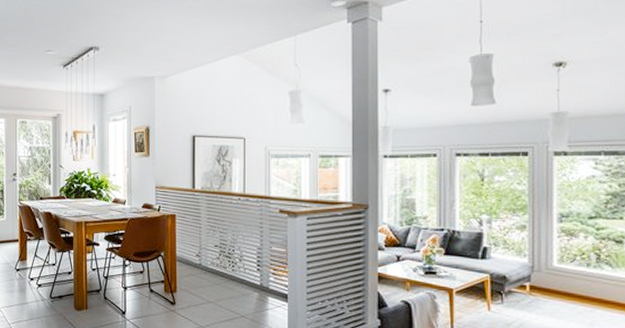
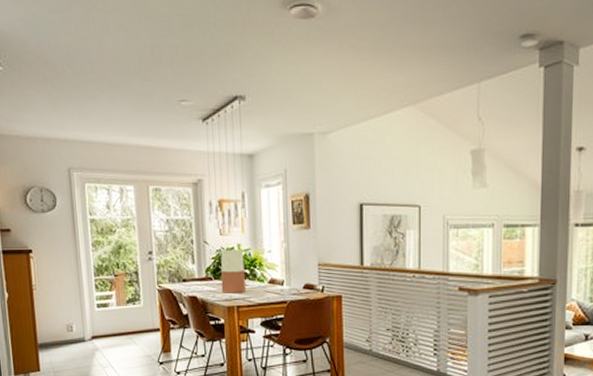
vase: none [72,173,94,211] -> present [221,249,247,293]

